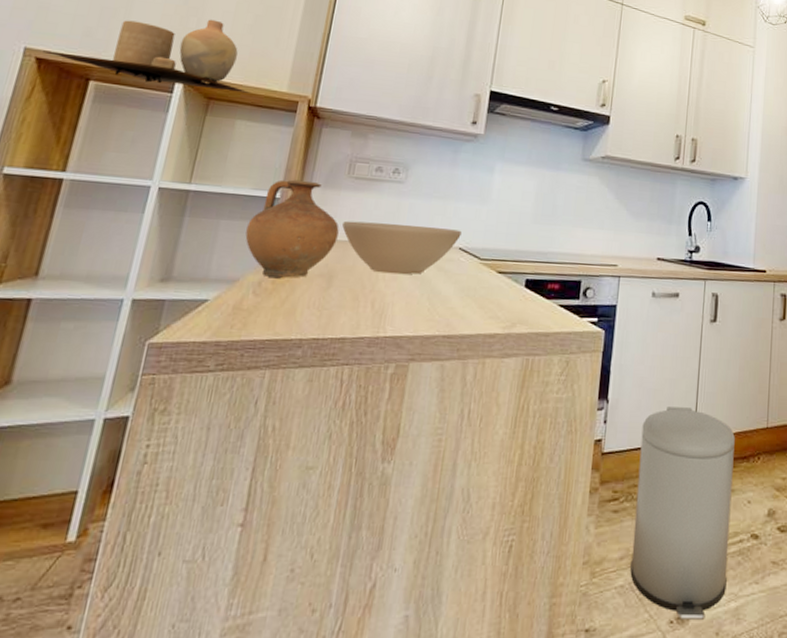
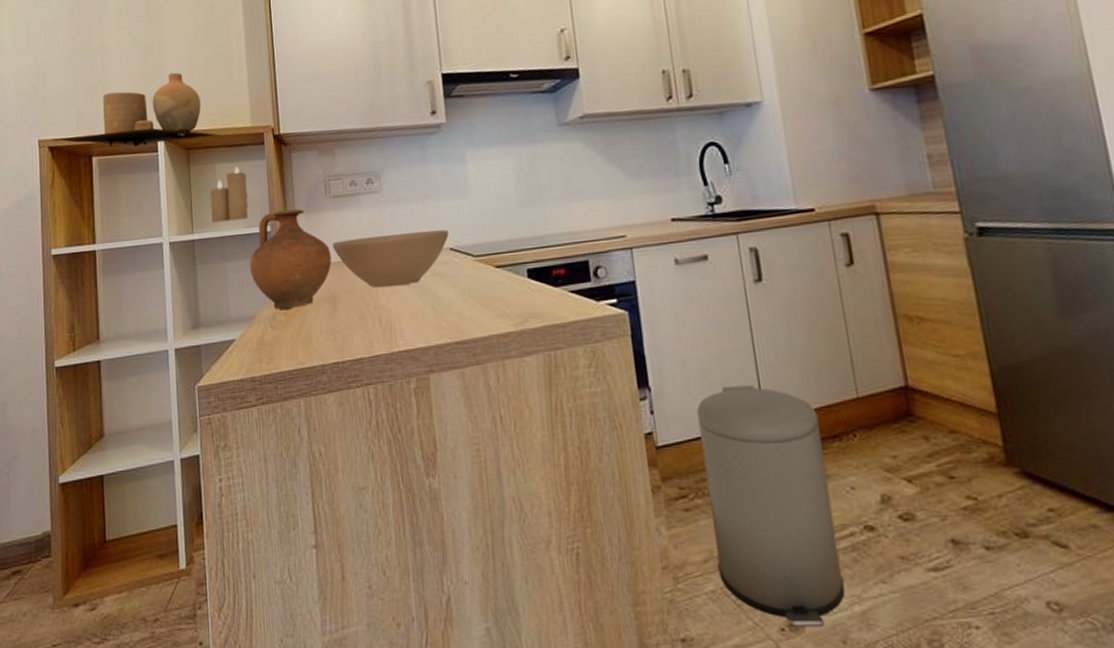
candle: none [216,127,268,182] -> present [210,166,248,223]

